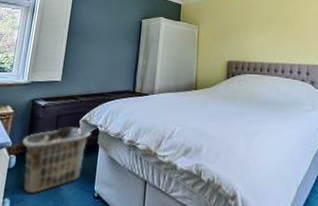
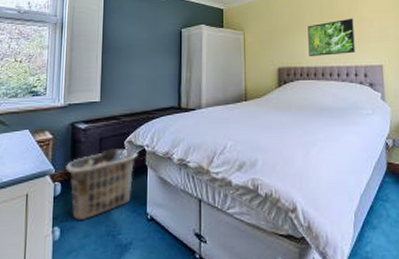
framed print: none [256,20,299,54] -> present [308,18,355,57]

